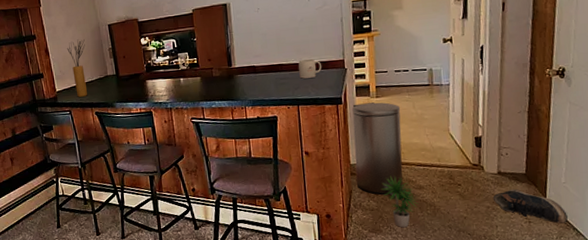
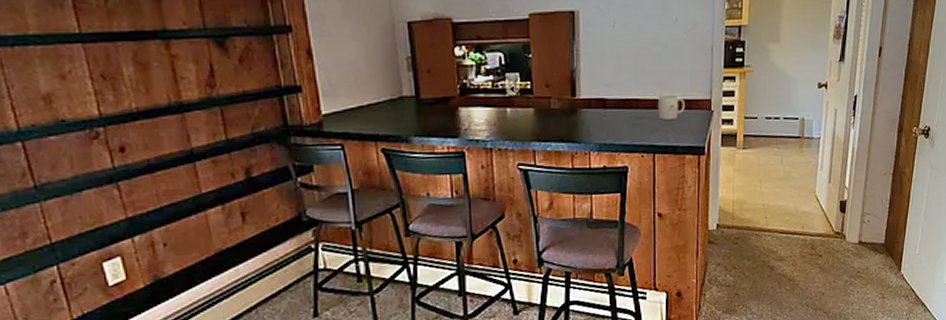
vase: present [67,39,88,98] -> none [342,39,372,127]
pedal bin: present [352,102,403,197] -> none [713,155,768,270]
potted plant: present [380,175,418,228] -> none [739,244,777,307]
shoe: present [492,188,568,225] -> none [851,260,918,300]

